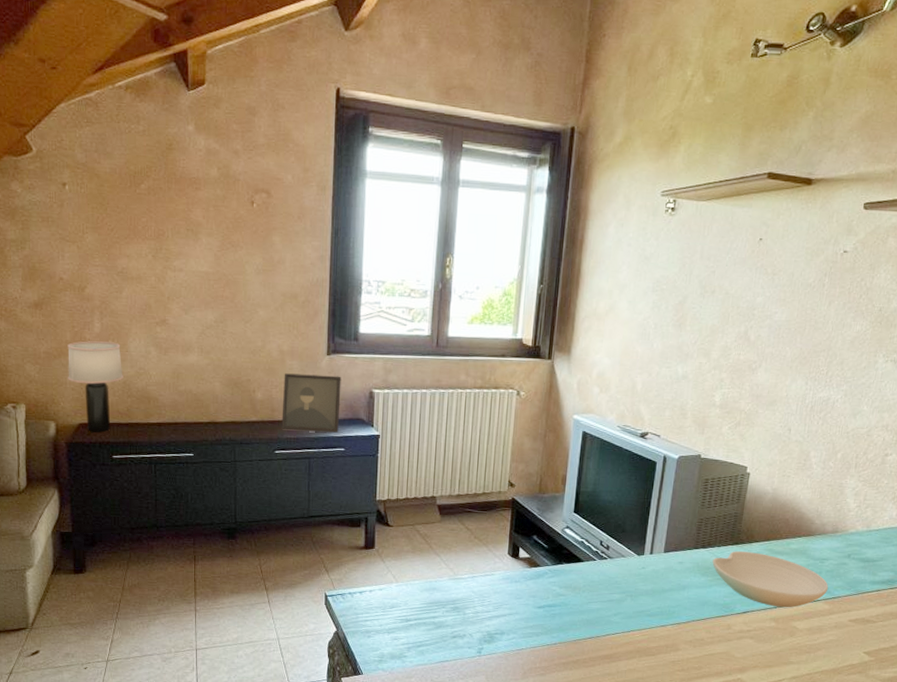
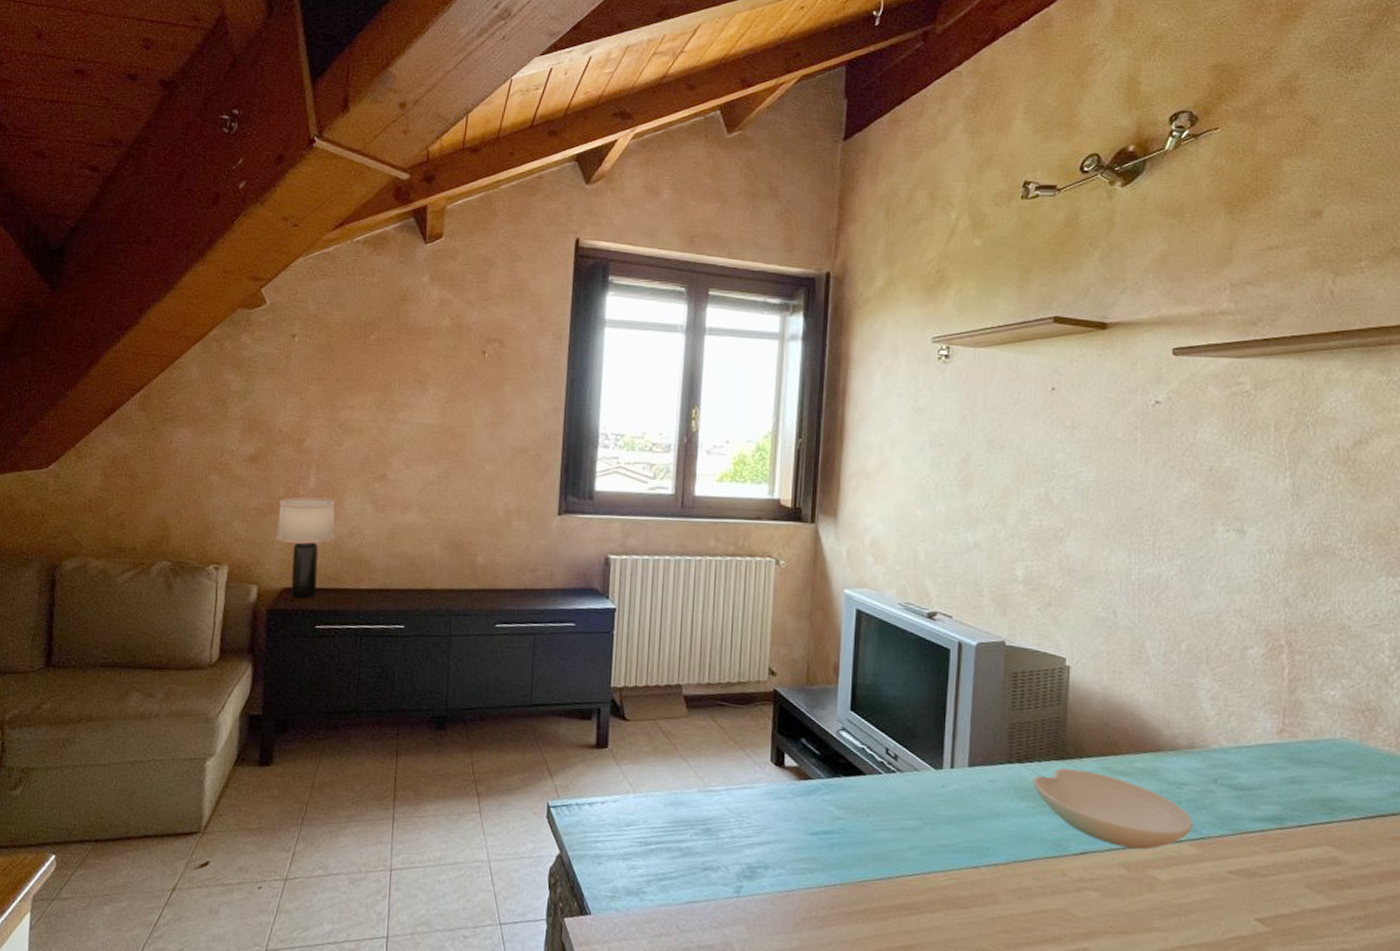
picture frame: present [281,373,342,433] -> none [504,535,574,605]

